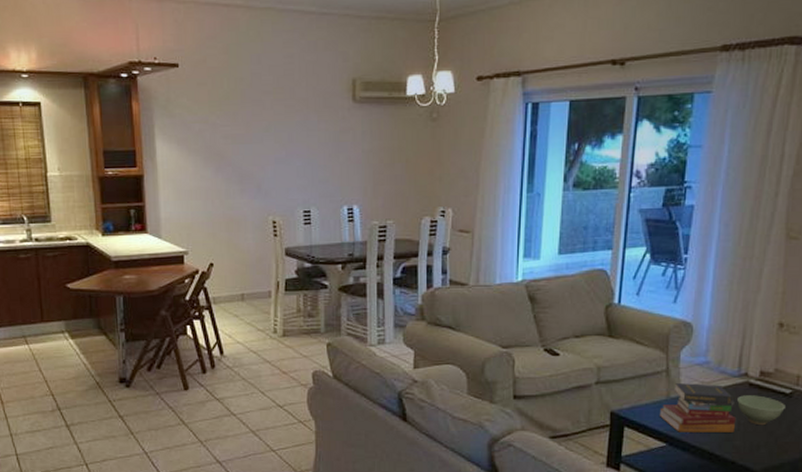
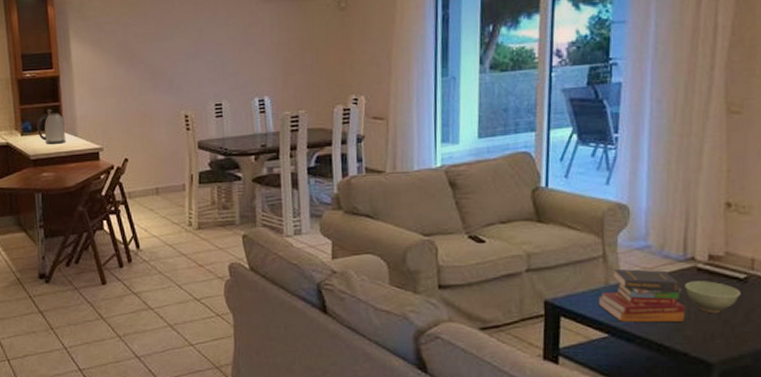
kettle: none [119,212,149,246] -> present [37,112,65,144]

